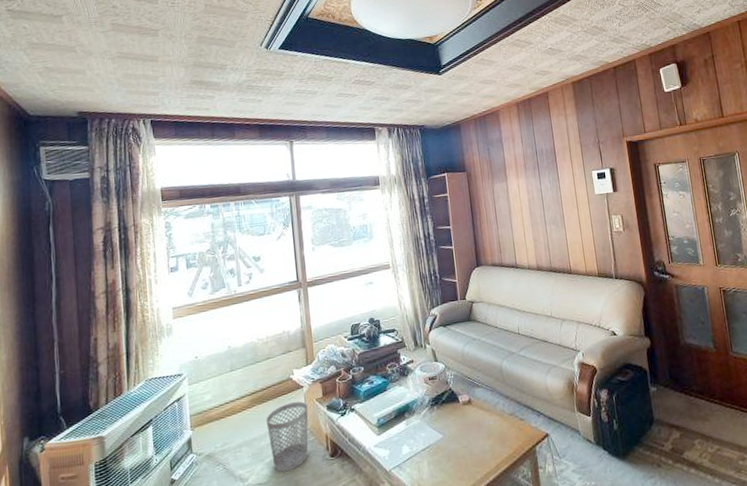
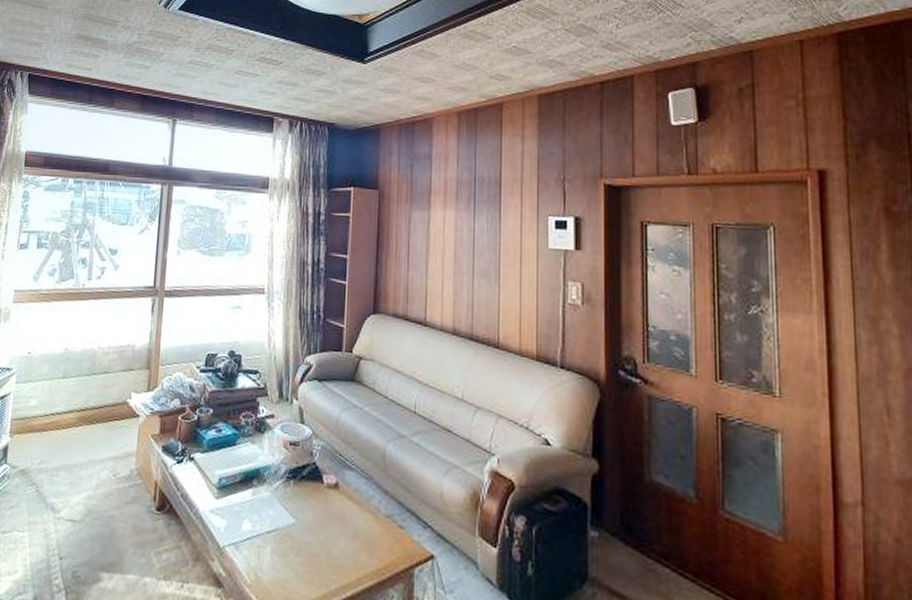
wastebasket: present [266,401,309,473] -> none [90,431,141,515]

